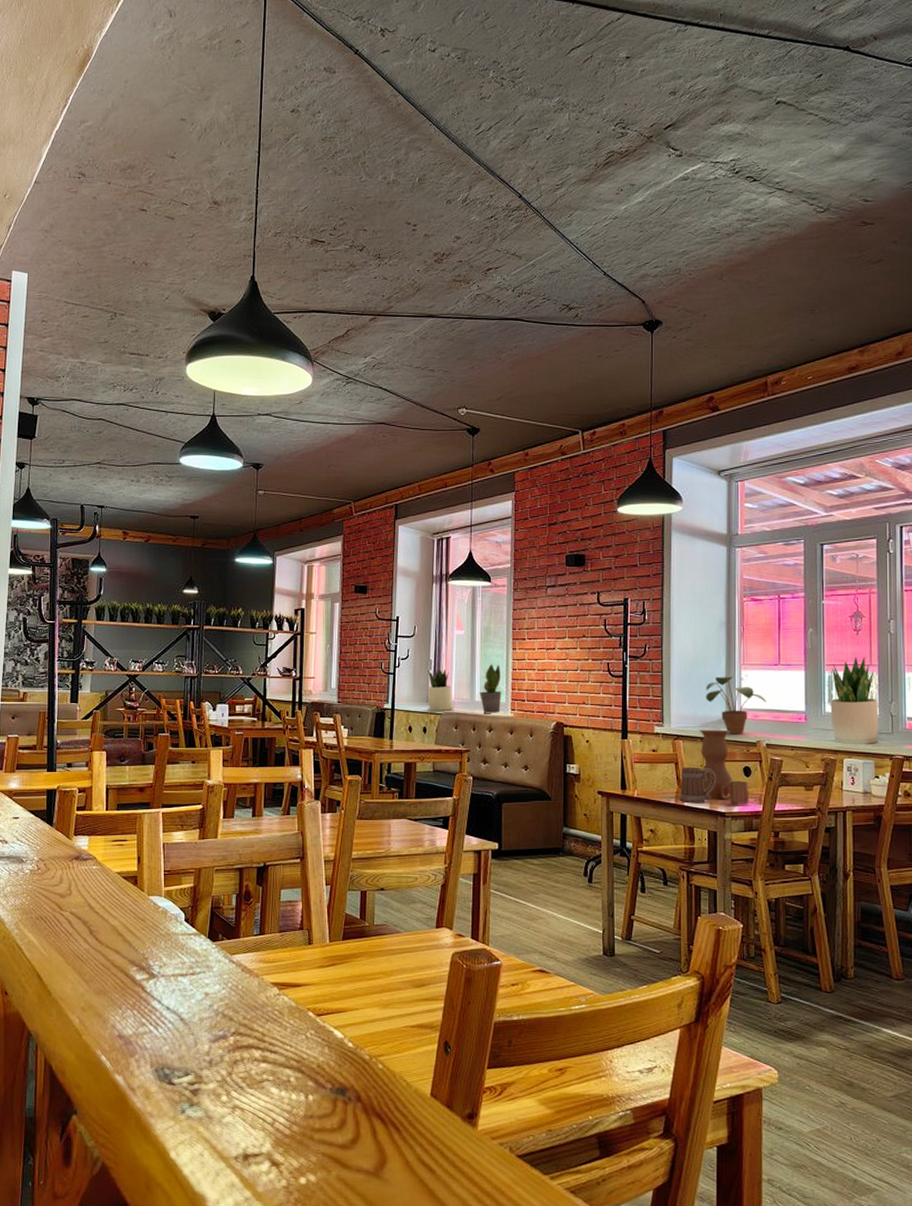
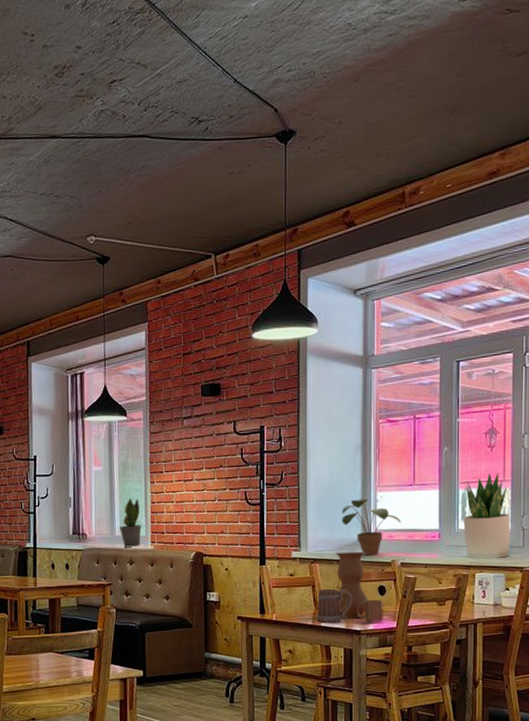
planter: present [426,668,454,712] -> none [67,505,95,549]

